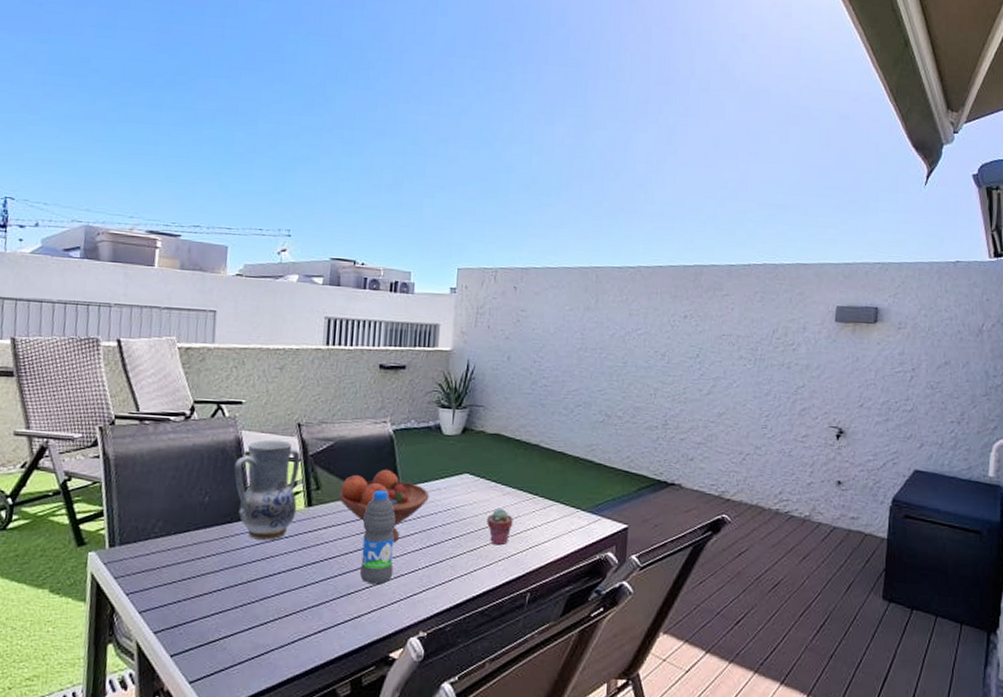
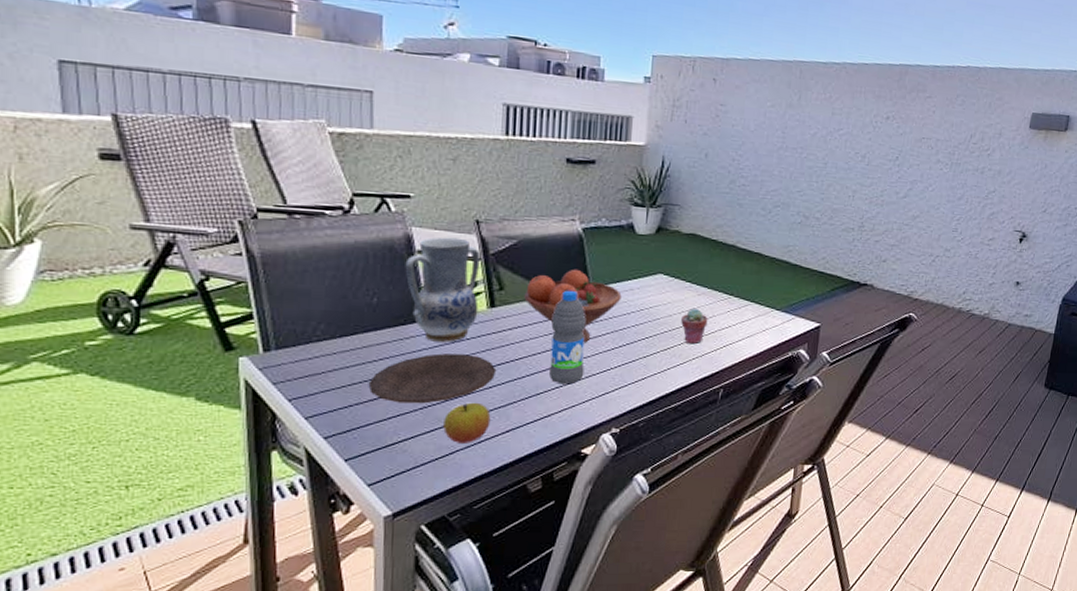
plate: none [196,551,311,601] -> present [368,353,497,404]
apple: none [260,600,305,643] -> present [443,402,491,443]

